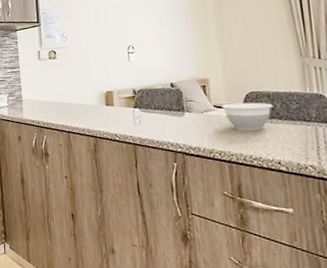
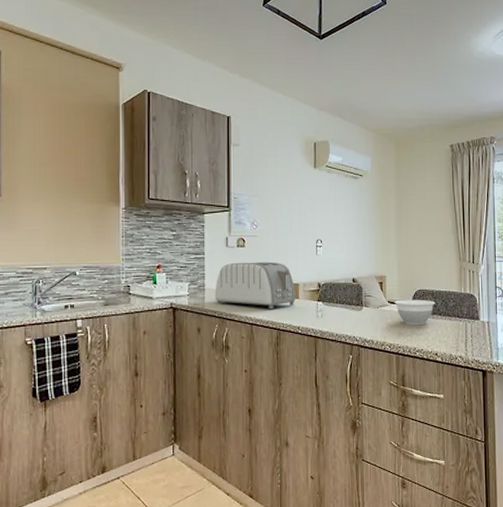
toaster: none [31,71,111,118] -> present [215,262,295,309]

